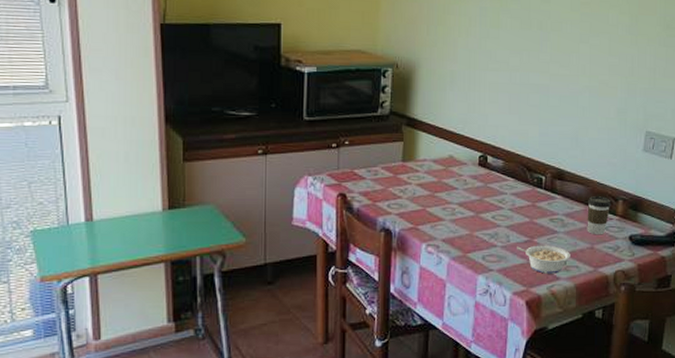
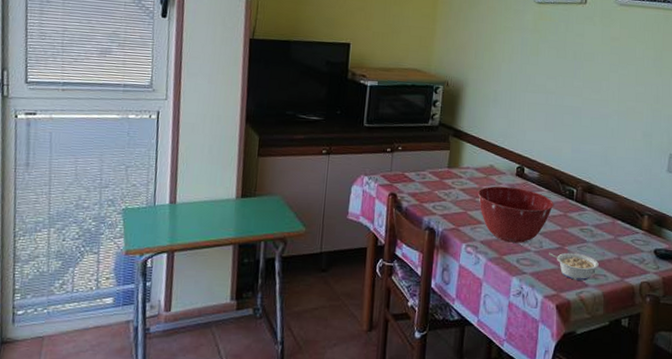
mixing bowl: none [436,178,521,239] -> present [477,186,554,243]
coffee cup: present [587,196,611,235] -> none [614,210,637,247]

